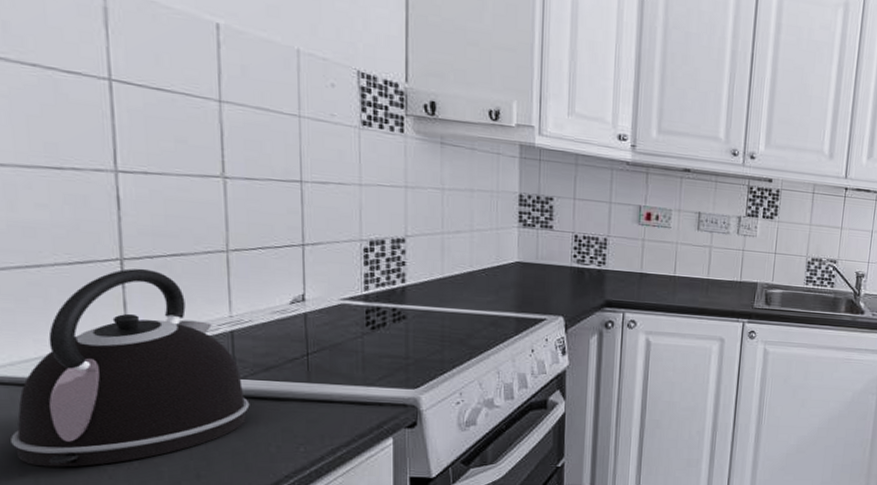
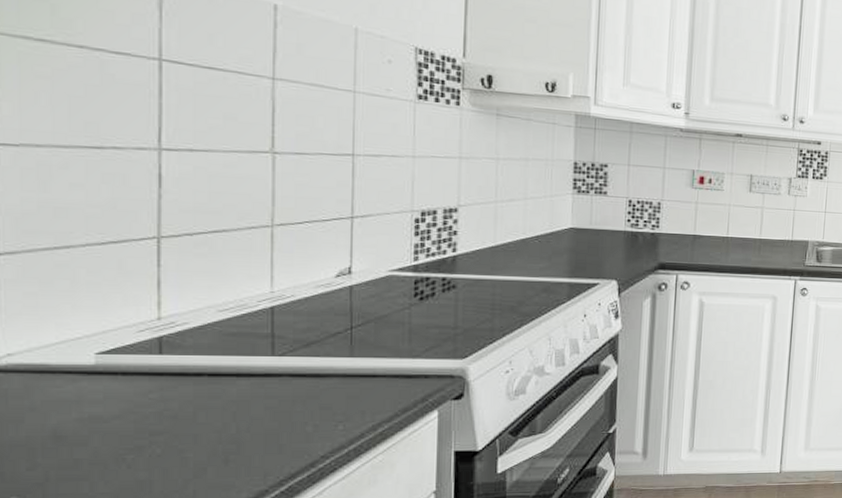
kettle: present [11,268,250,467] -> none [21,246,287,459]

